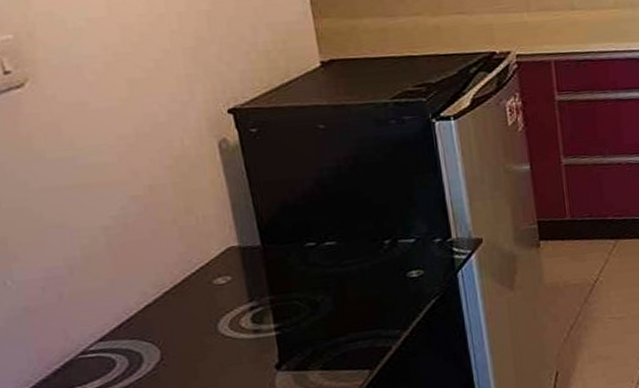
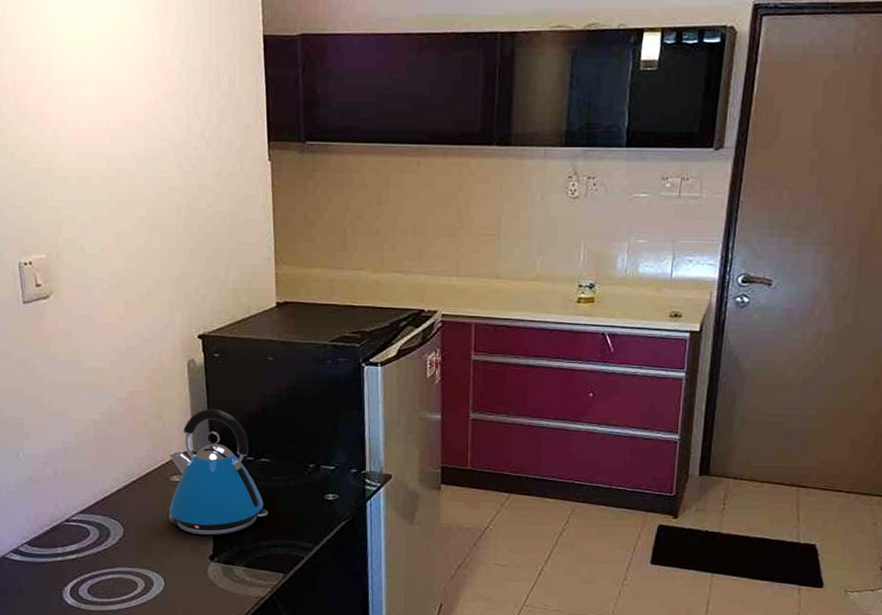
kettle: none [209,192,342,343] -> present [169,408,268,536]

